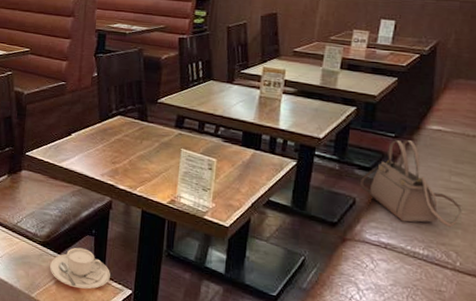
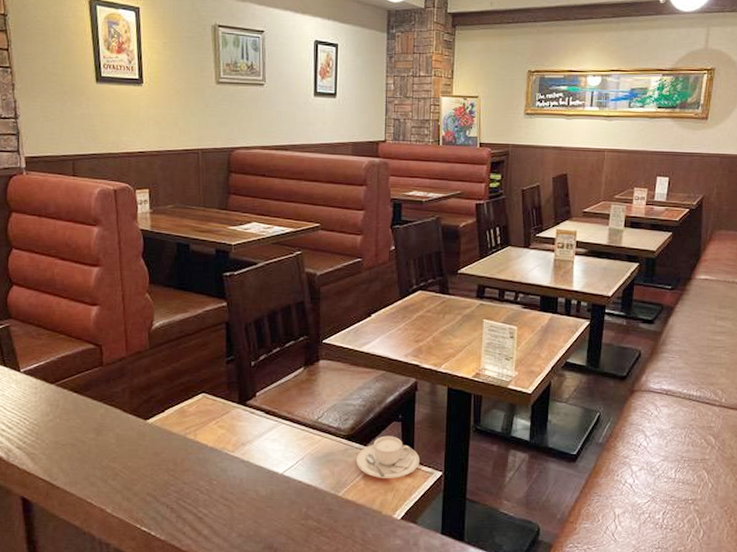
handbag: present [359,140,462,228] -> none [643,291,725,369]

